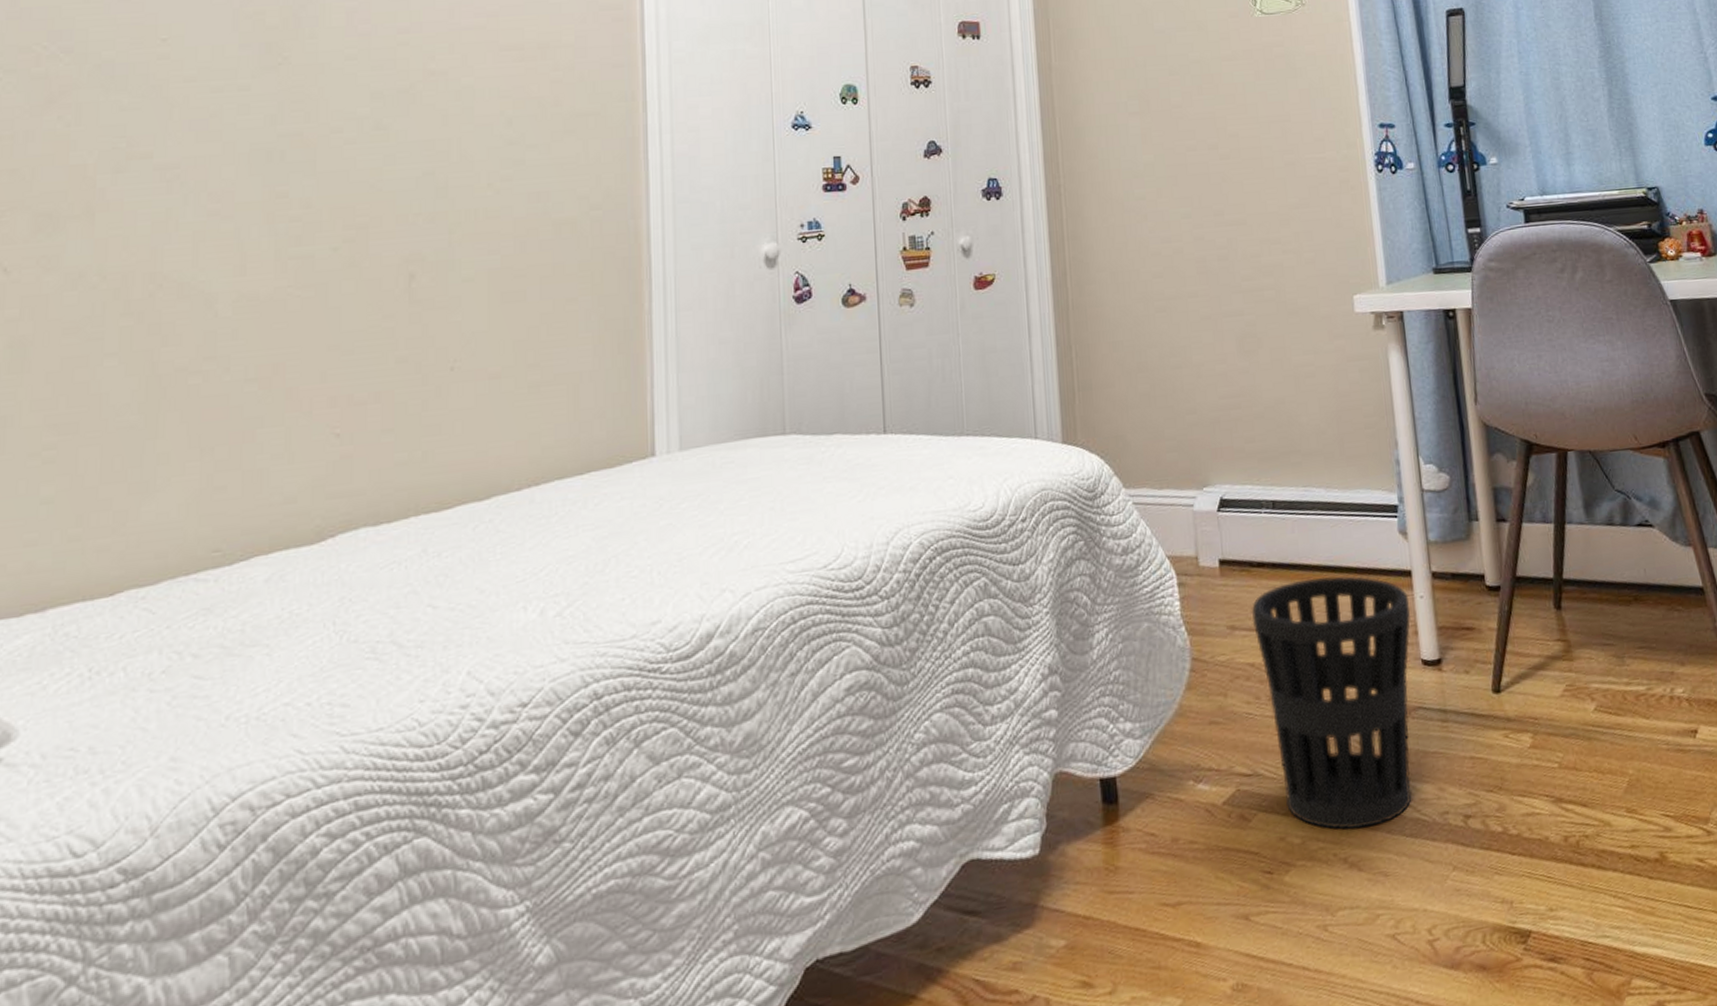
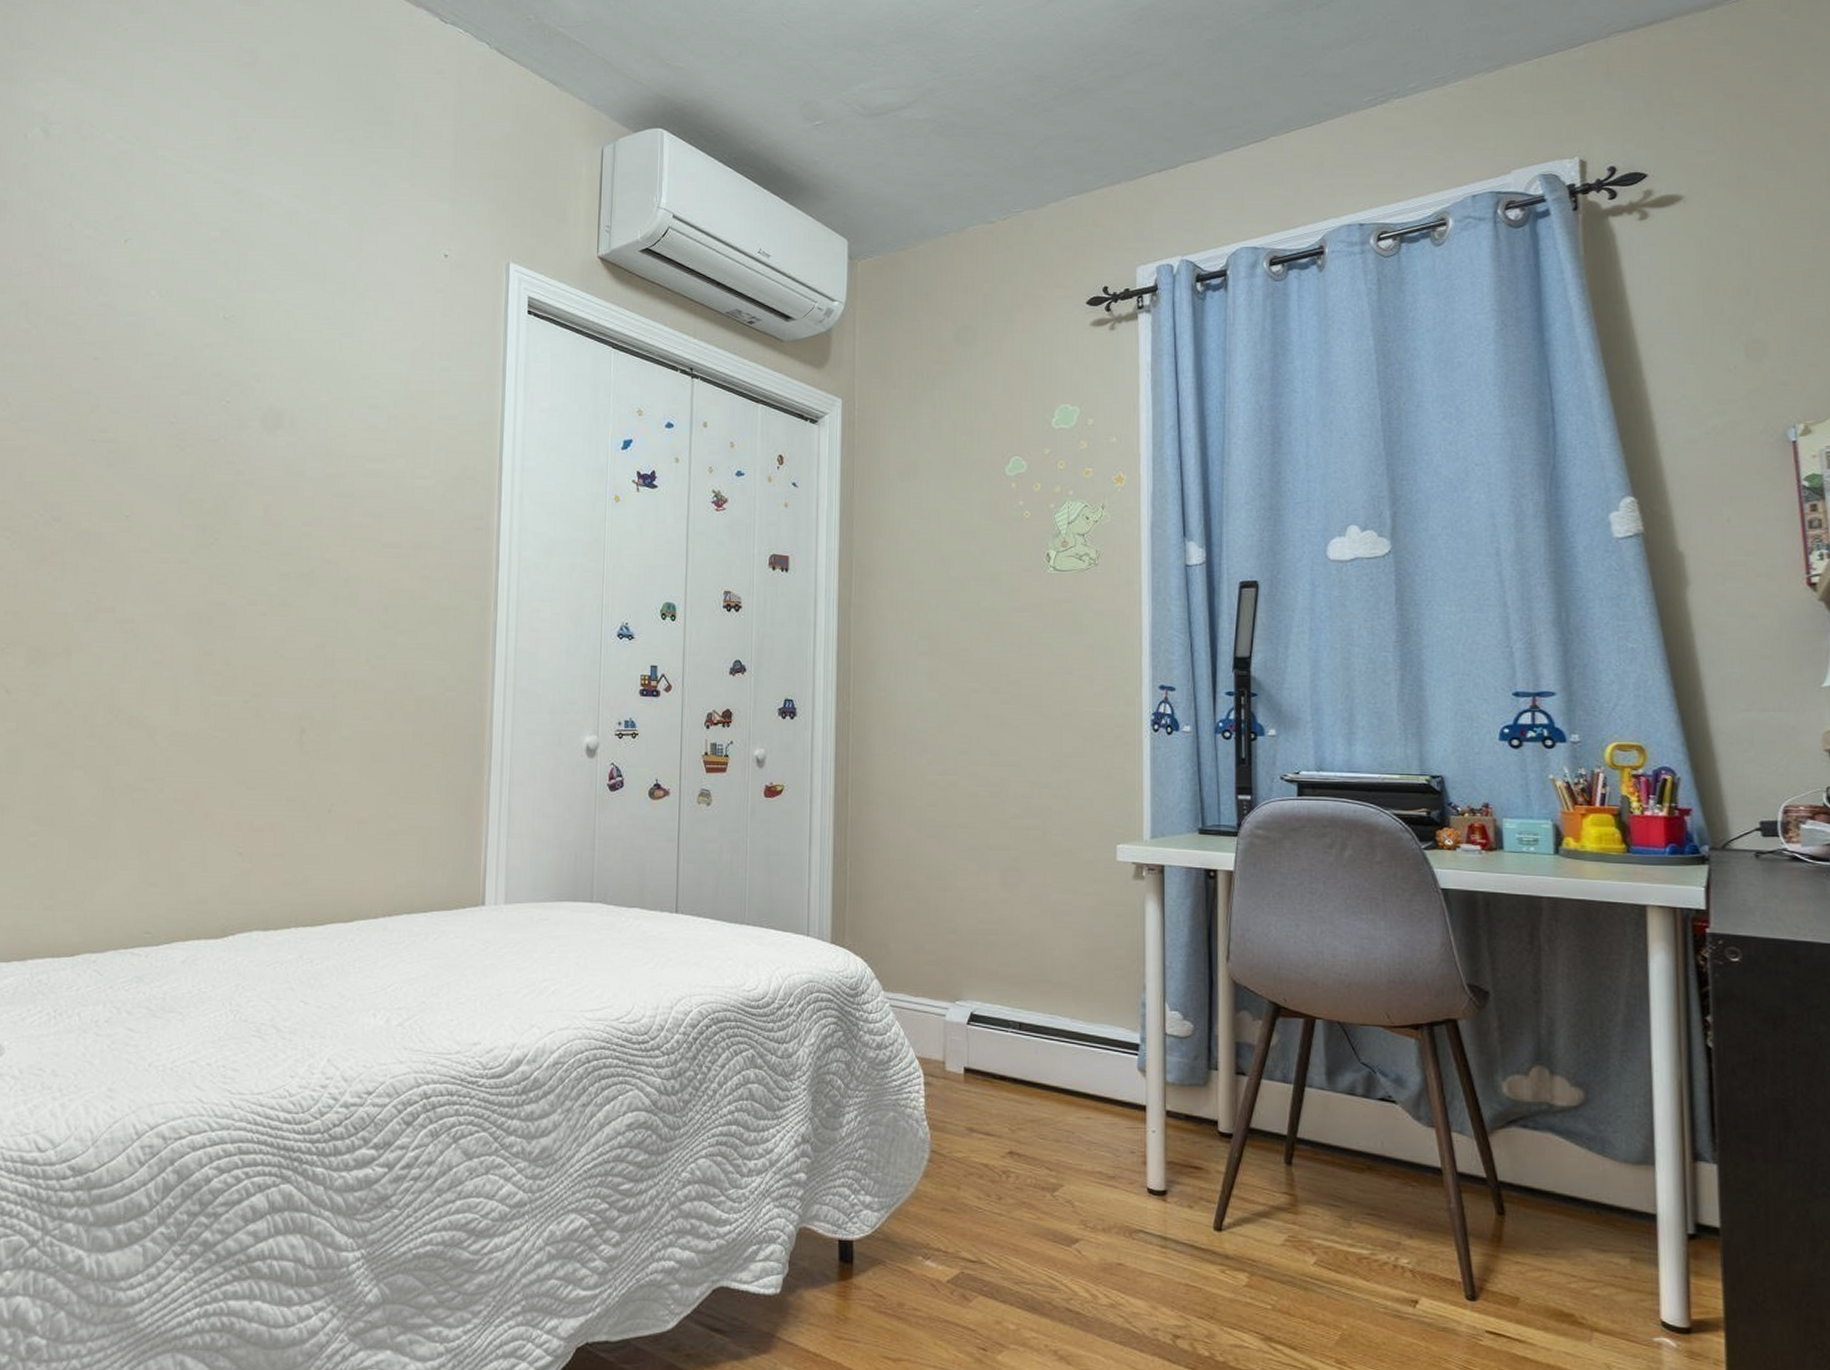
wastebasket: present [1251,576,1412,830] -> none [989,1097,1142,1328]

